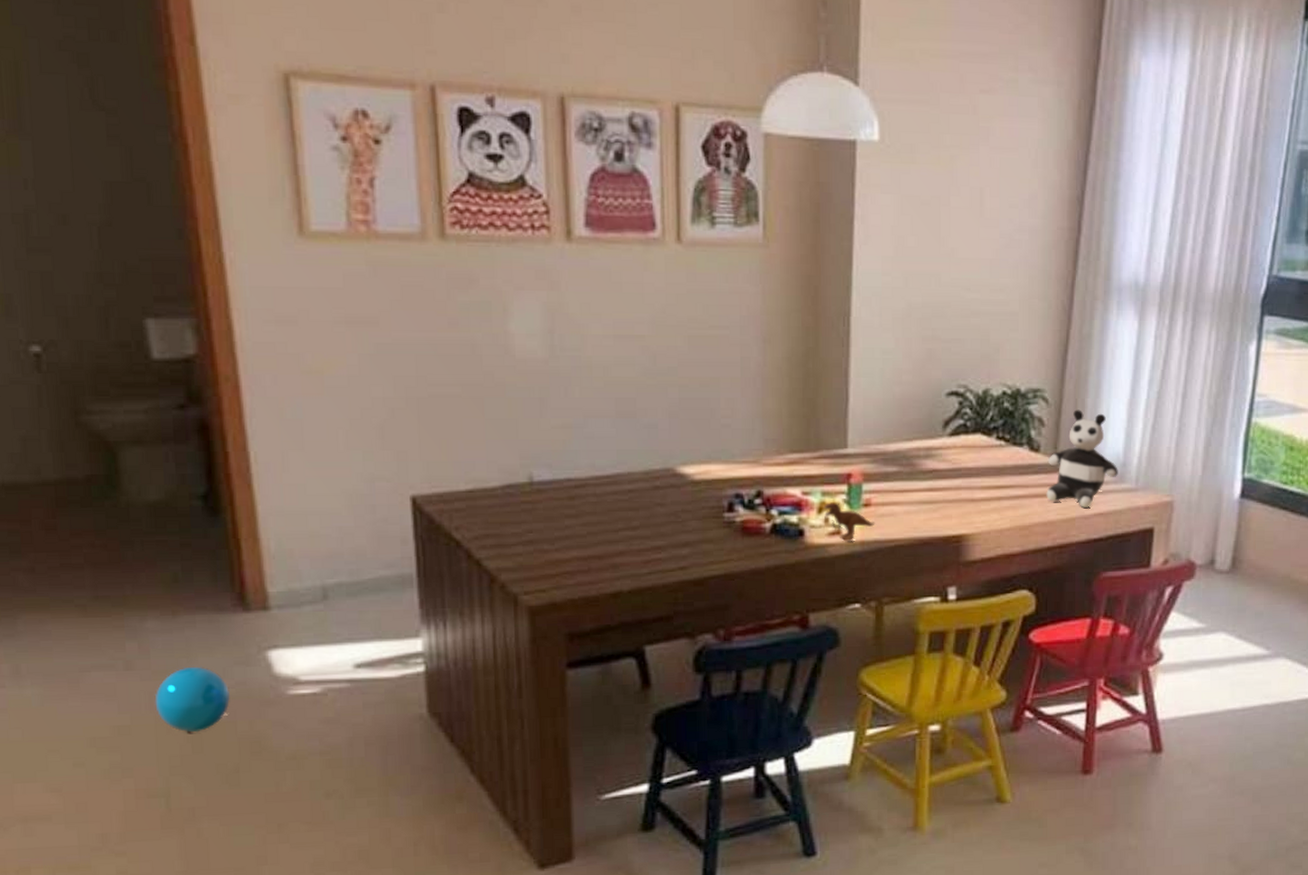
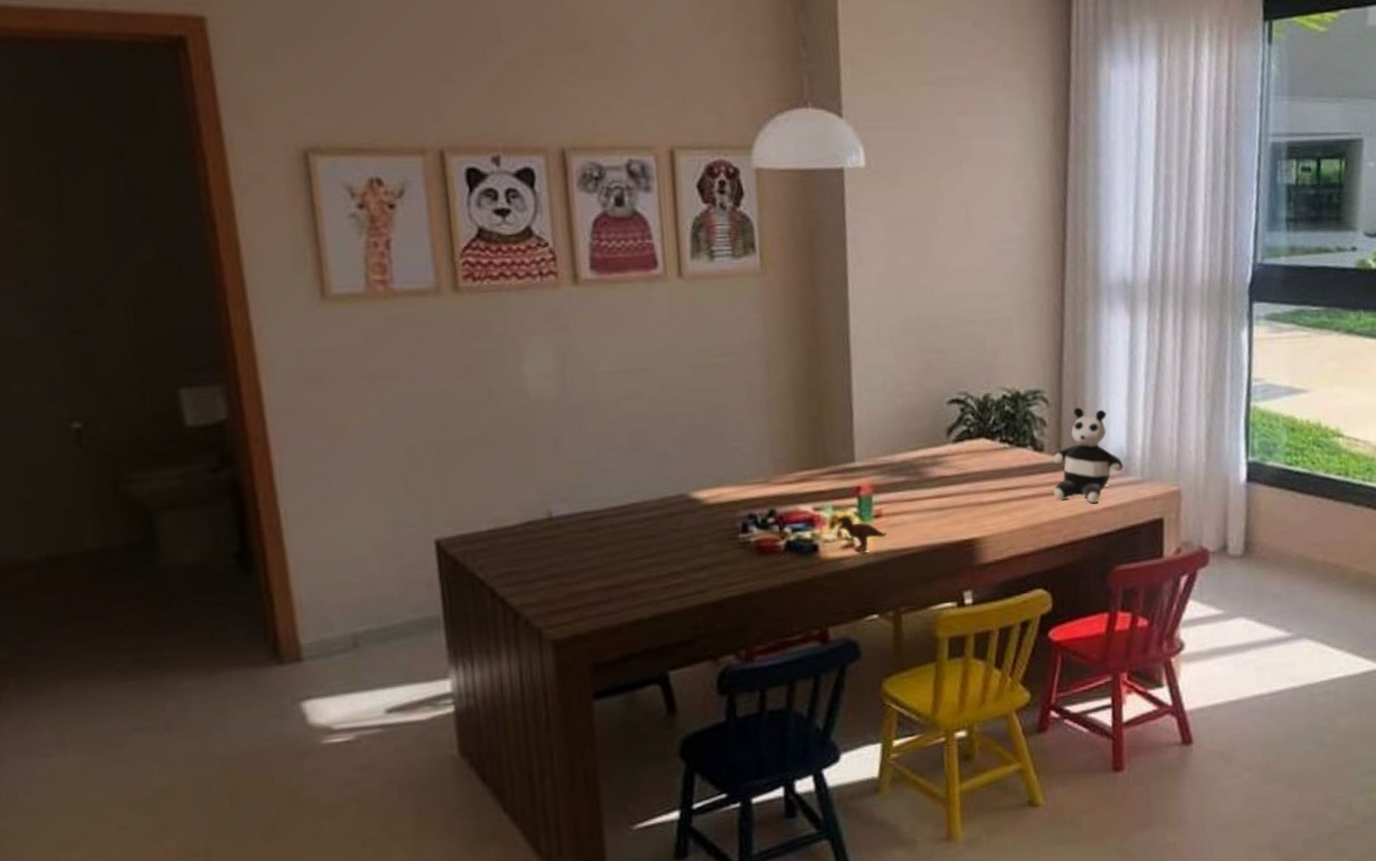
ball: present [154,666,230,733] -> none [193,721,267,790]

